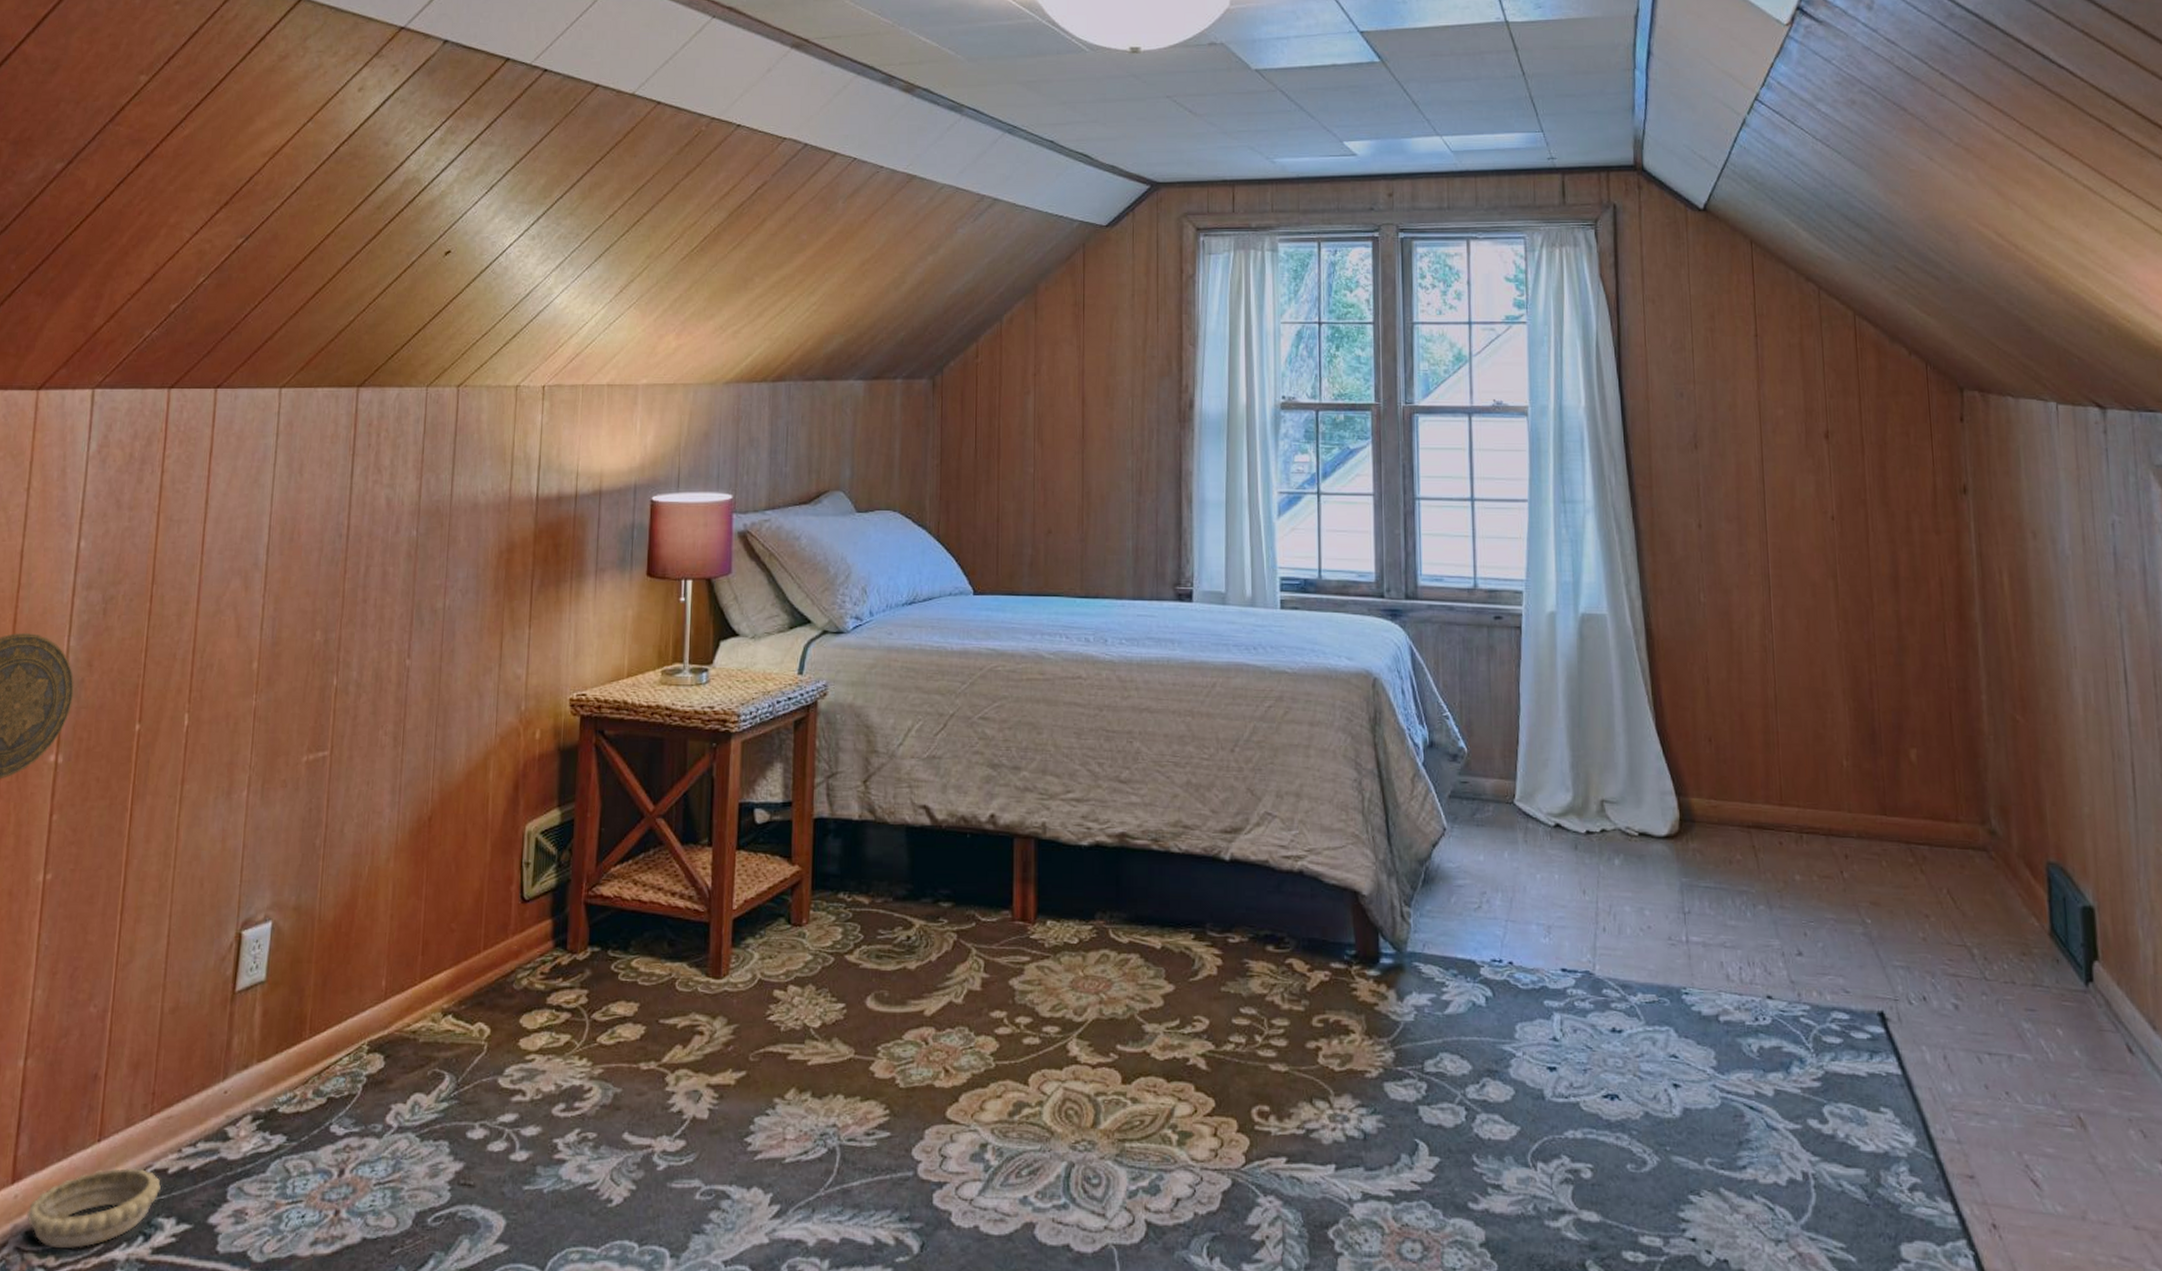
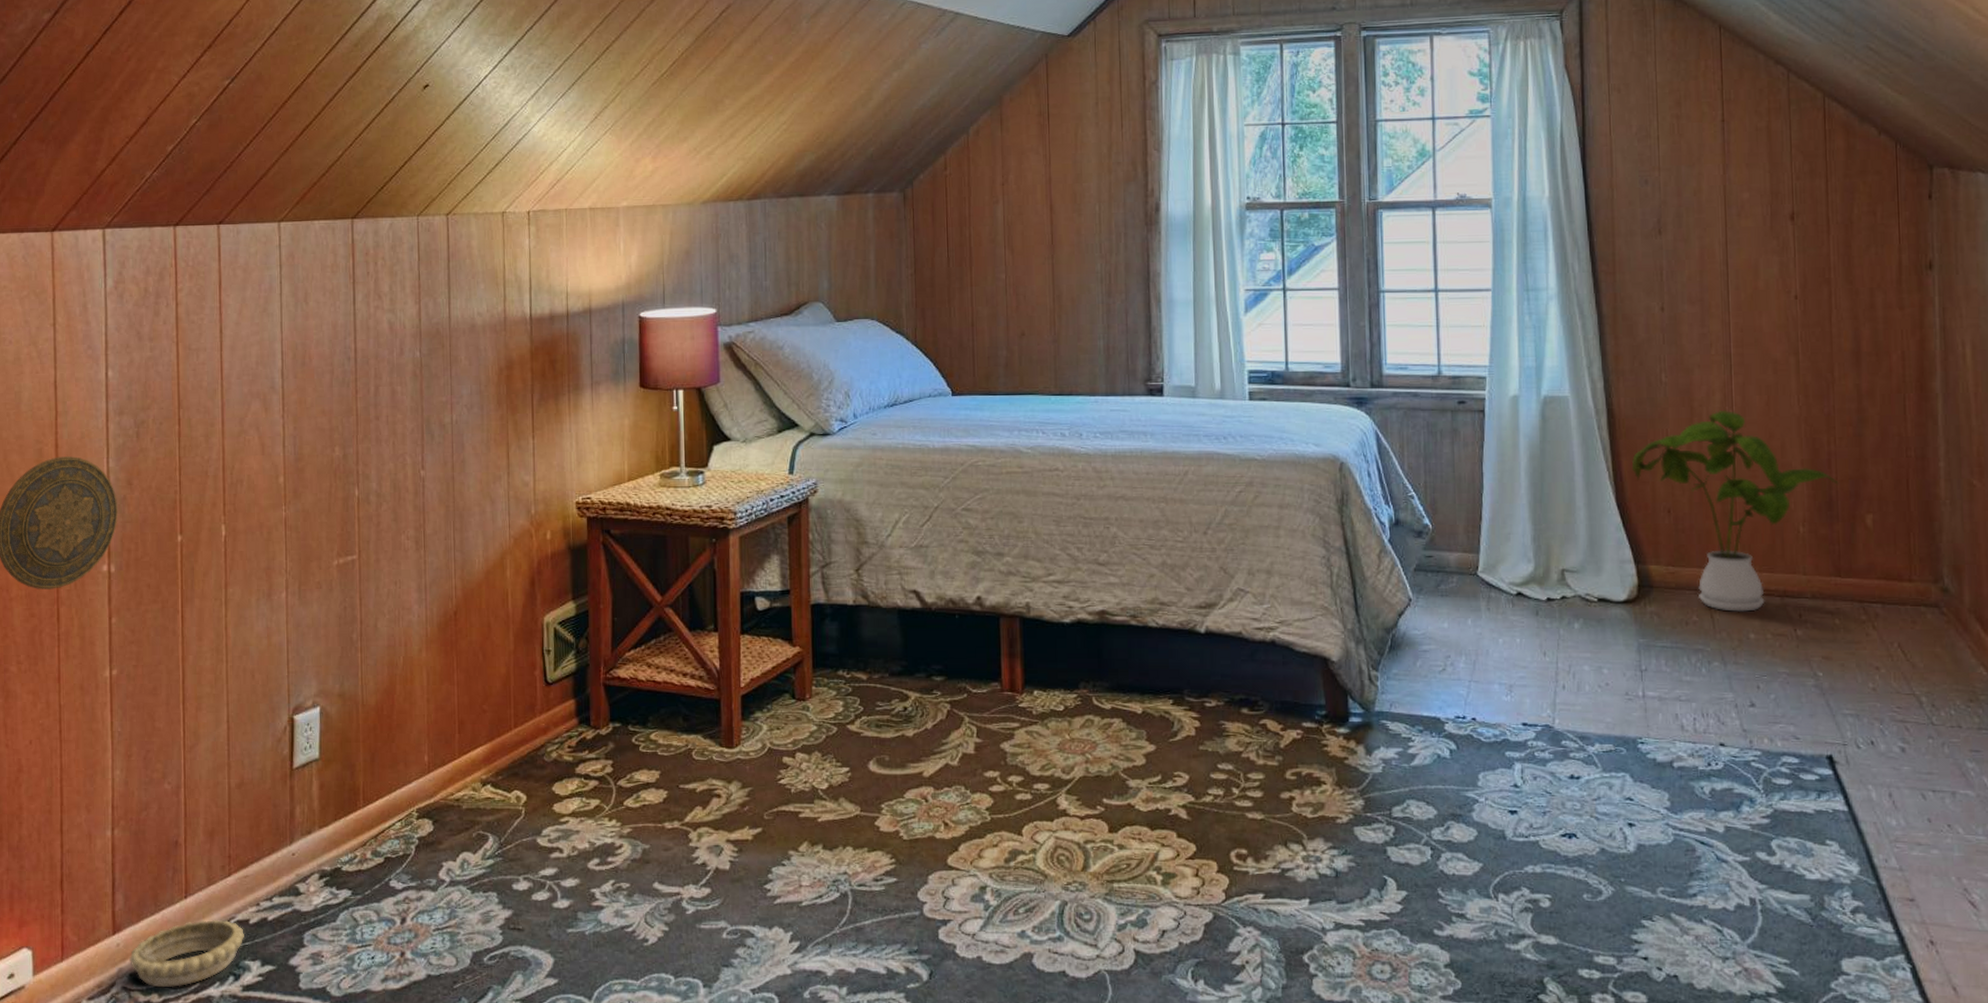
house plant: none [1672,633,1882,851] -> present [1632,409,1839,612]

